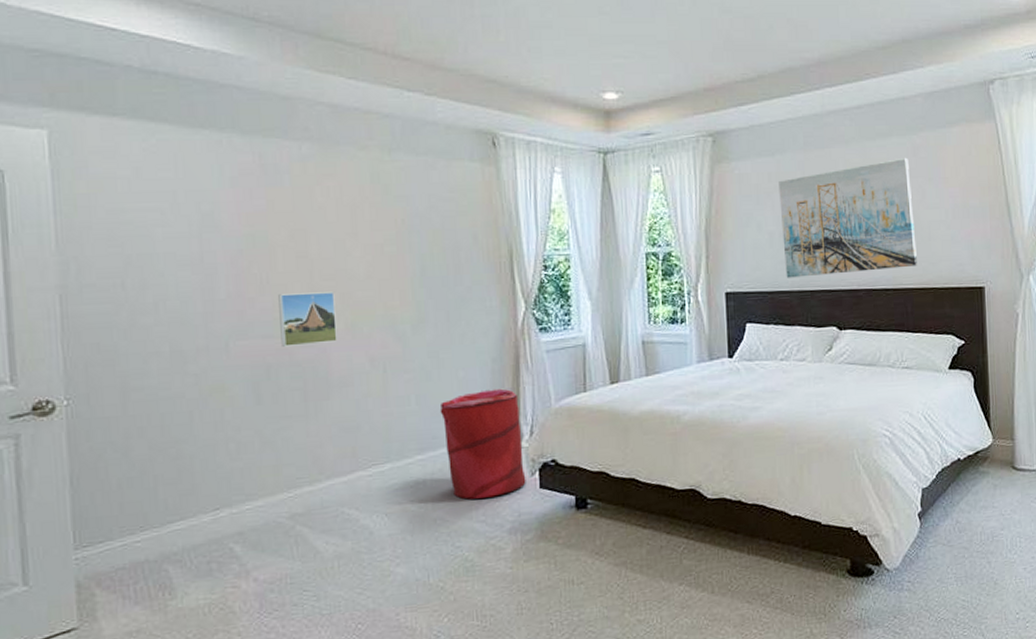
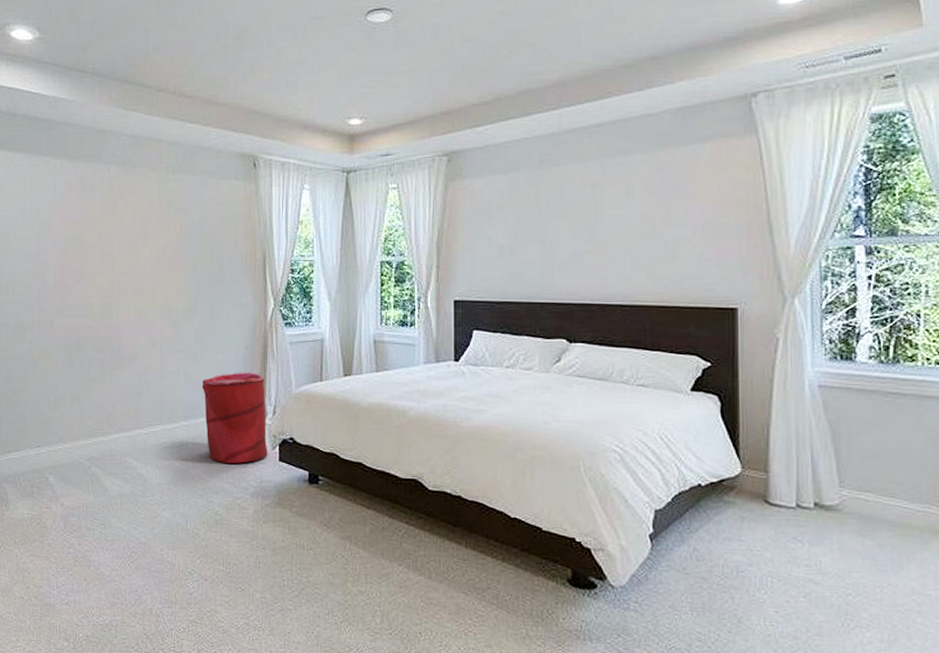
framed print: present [278,291,337,347] -> none [89,284,128,325]
wall art: present [779,157,917,278] -> none [511,174,658,290]

